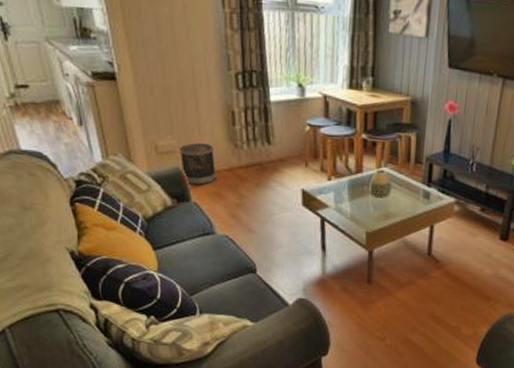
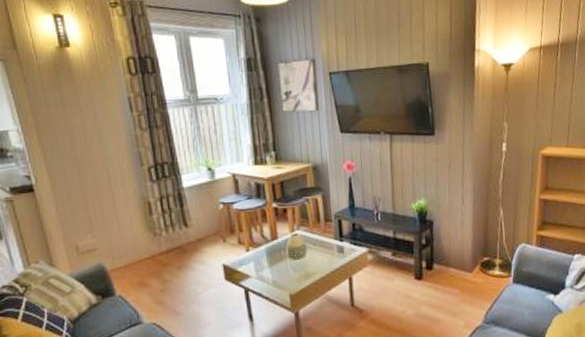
wastebasket: present [179,143,216,185] -> none [100,237,139,279]

